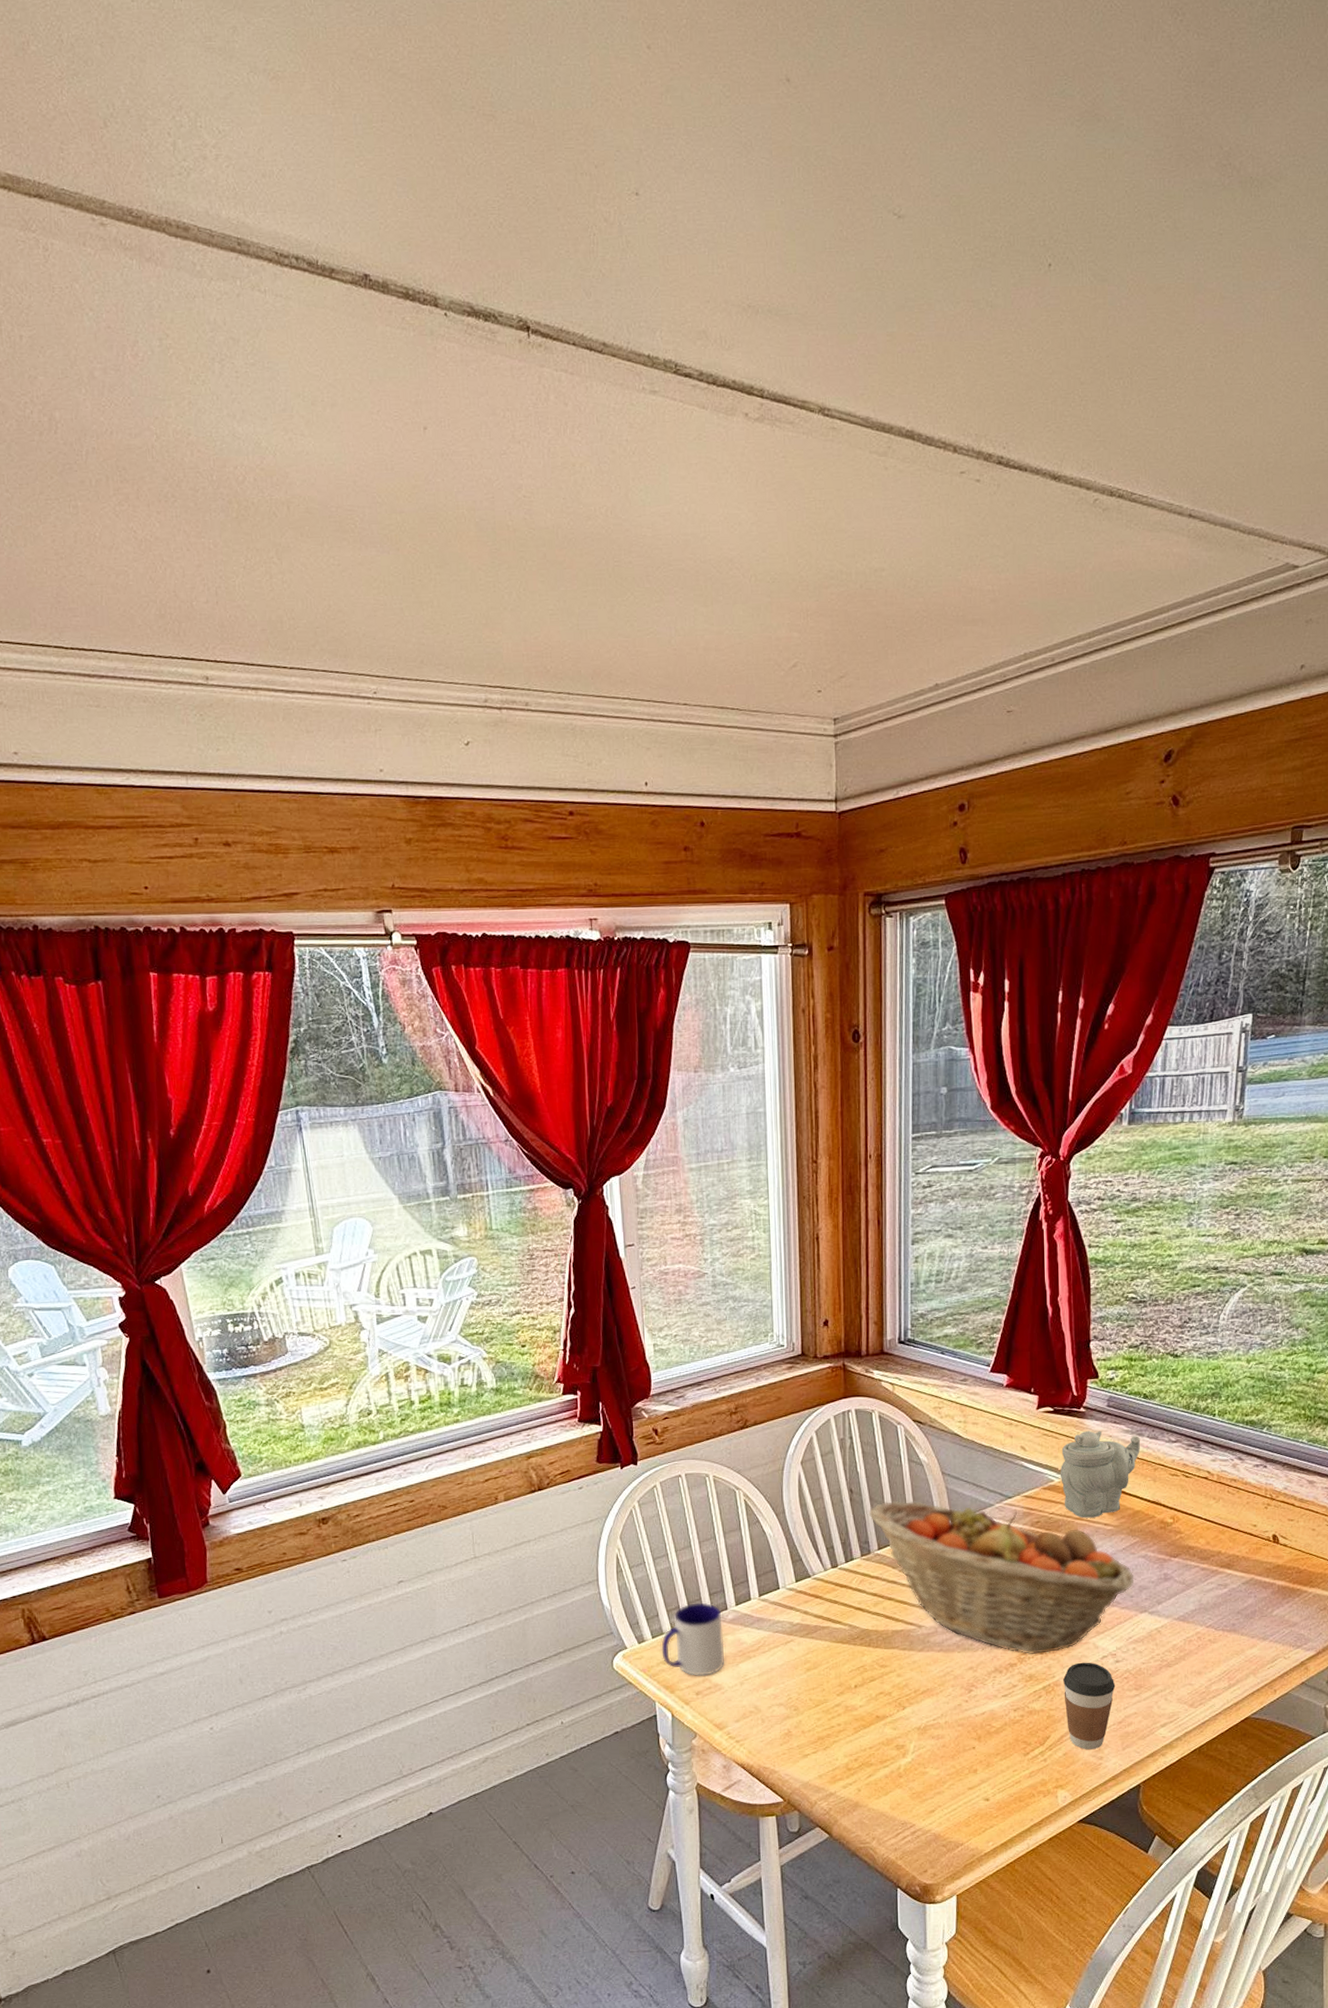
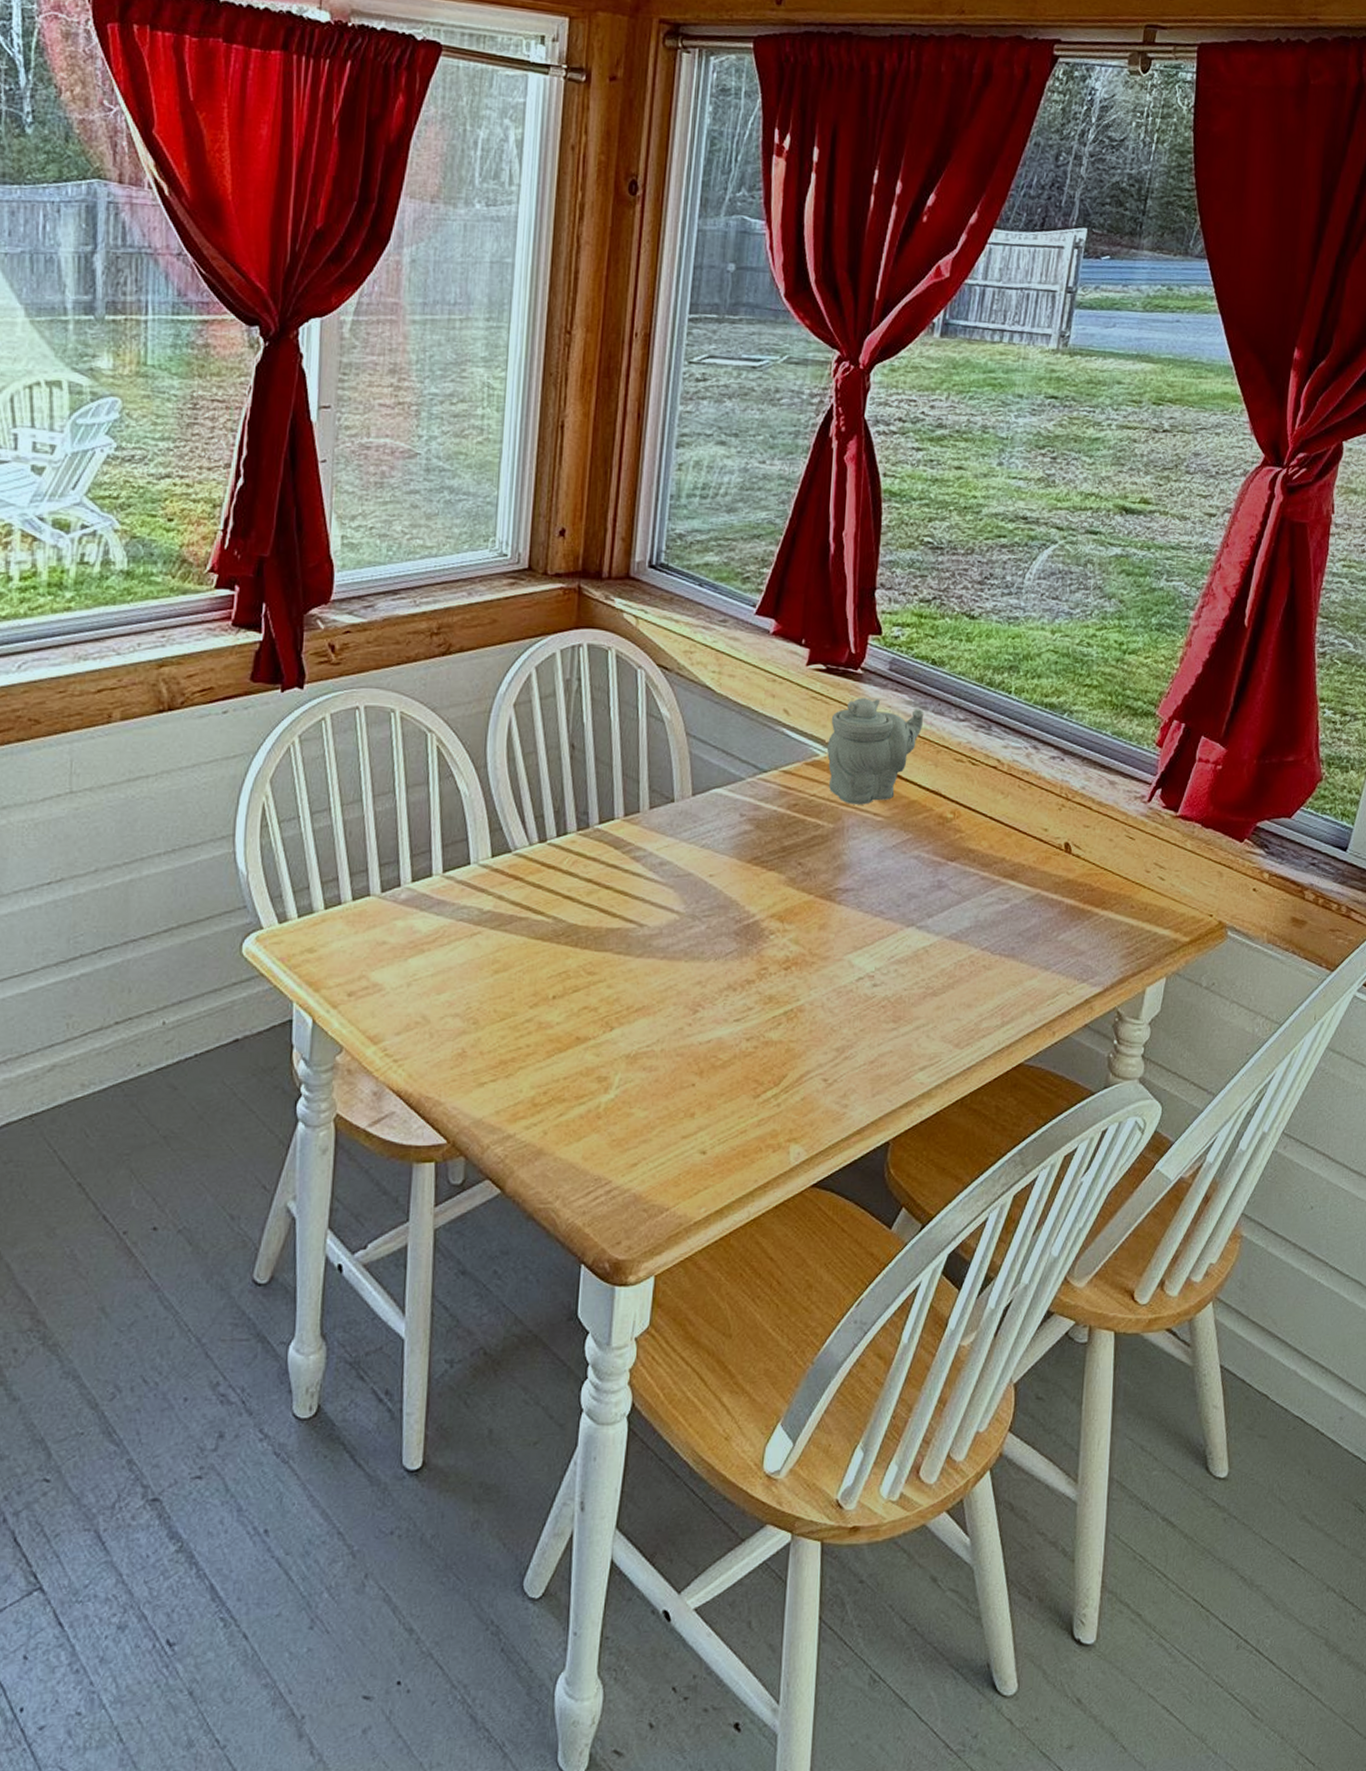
mug: present [661,1602,724,1676] -> none [308,875,393,971]
fruit basket: present [869,1500,1135,1654] -> none [592,763,903,970]
coffee cup: present [1063,1662,1116,1750] -> none [808,984,870,1095]

